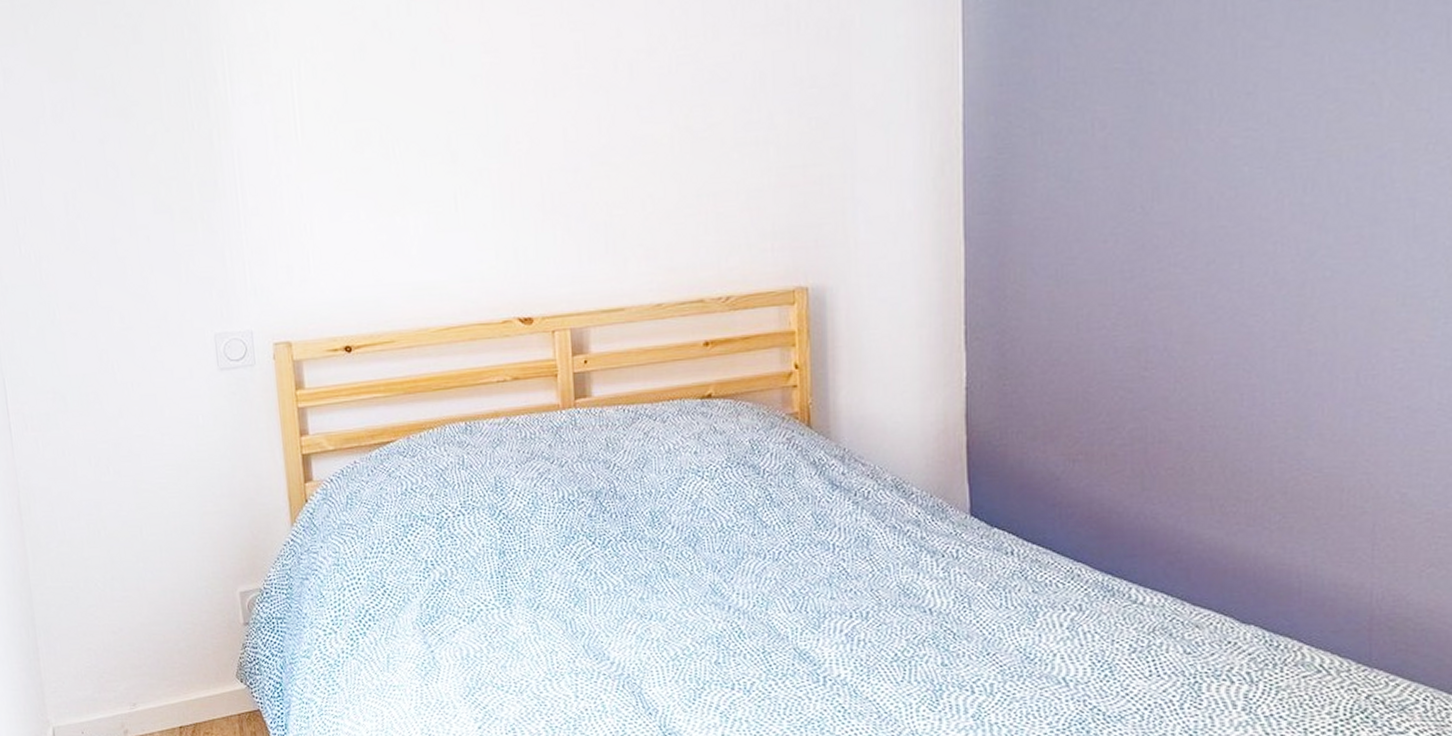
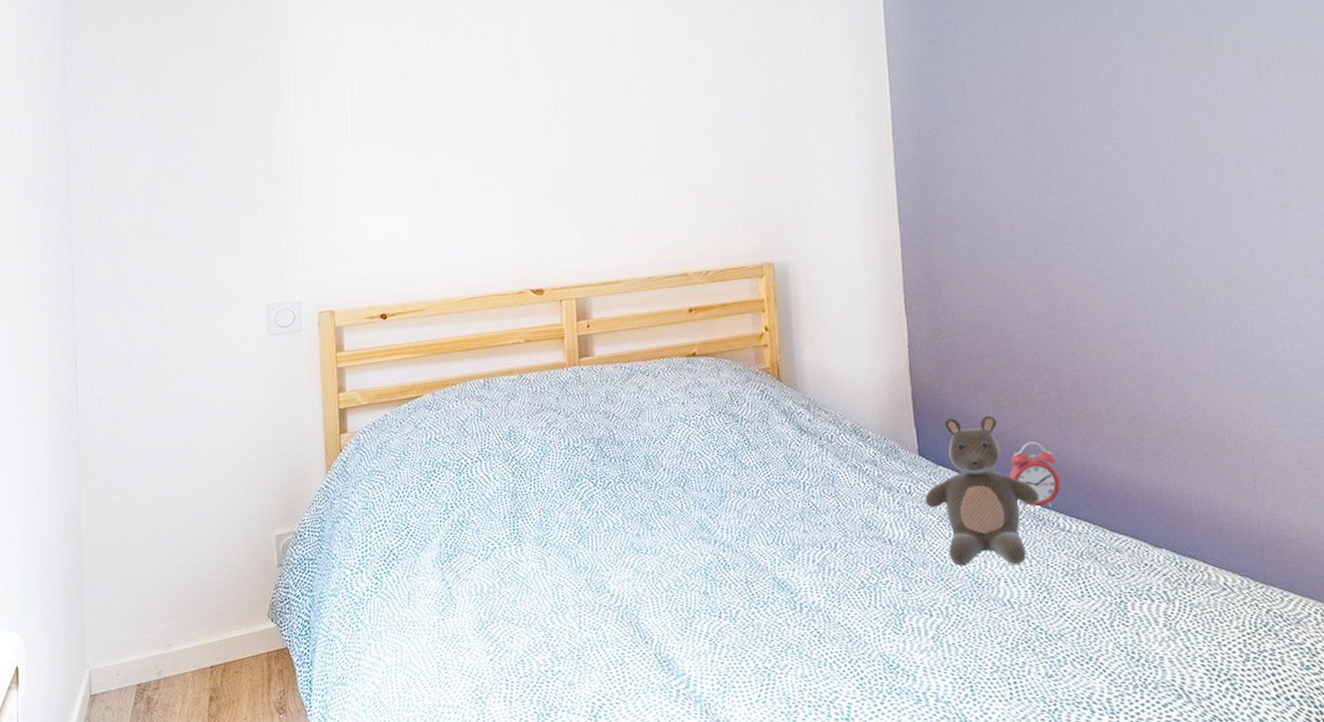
stuffed bear: none [974,471,1110,640] -> present [925,415,1039,566]
alarm clock: none [1075,502,1136,578] -> present [1008,442,1061,509]

